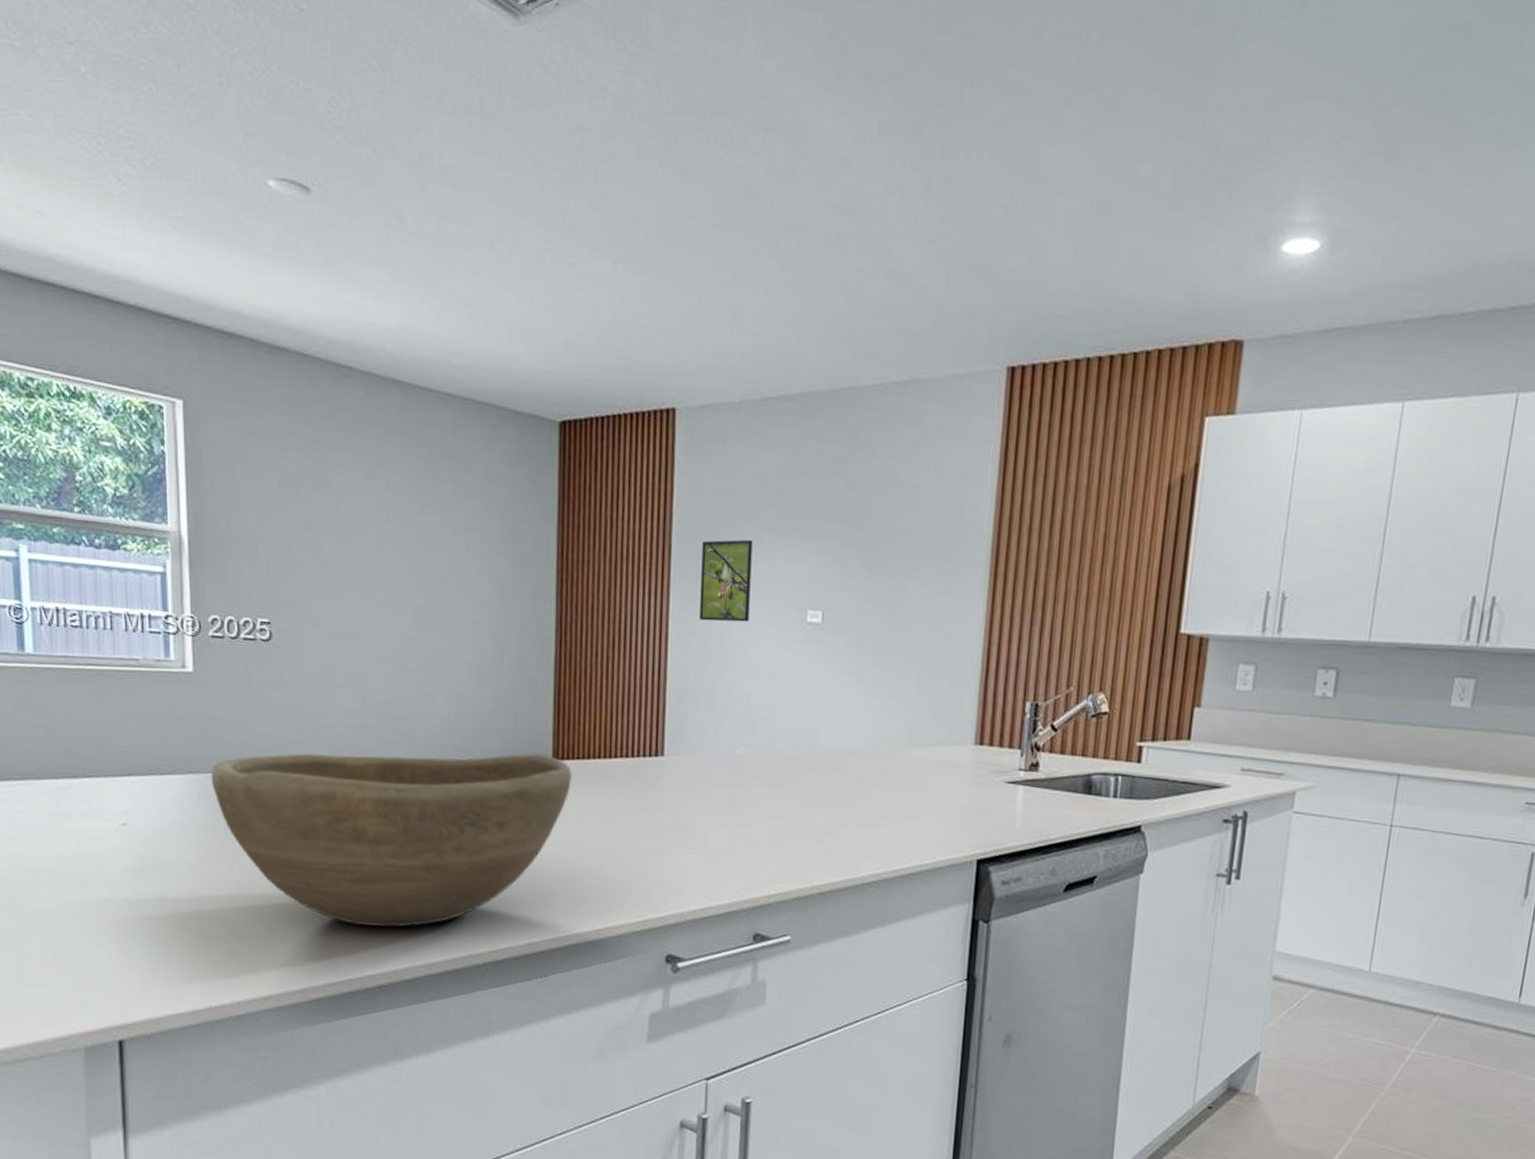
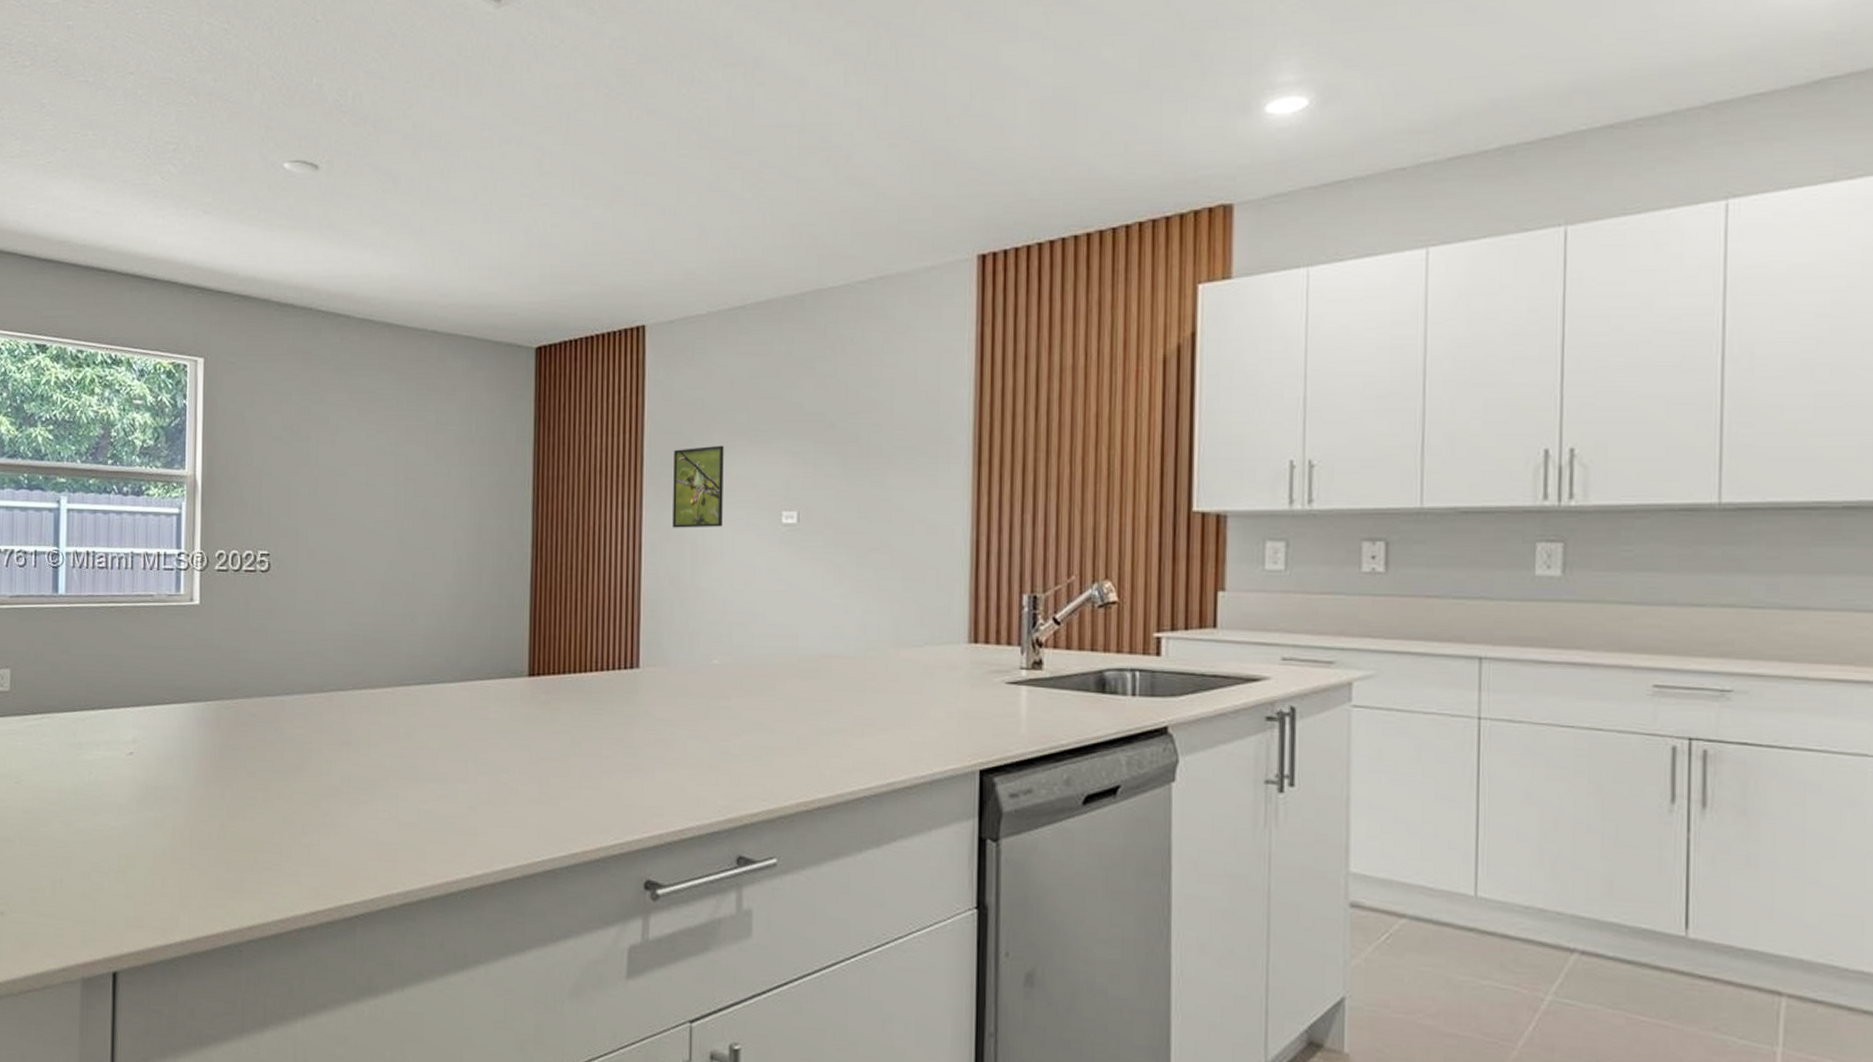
bowl: present [210,753,573,928] -> none [210,671,549,854]

